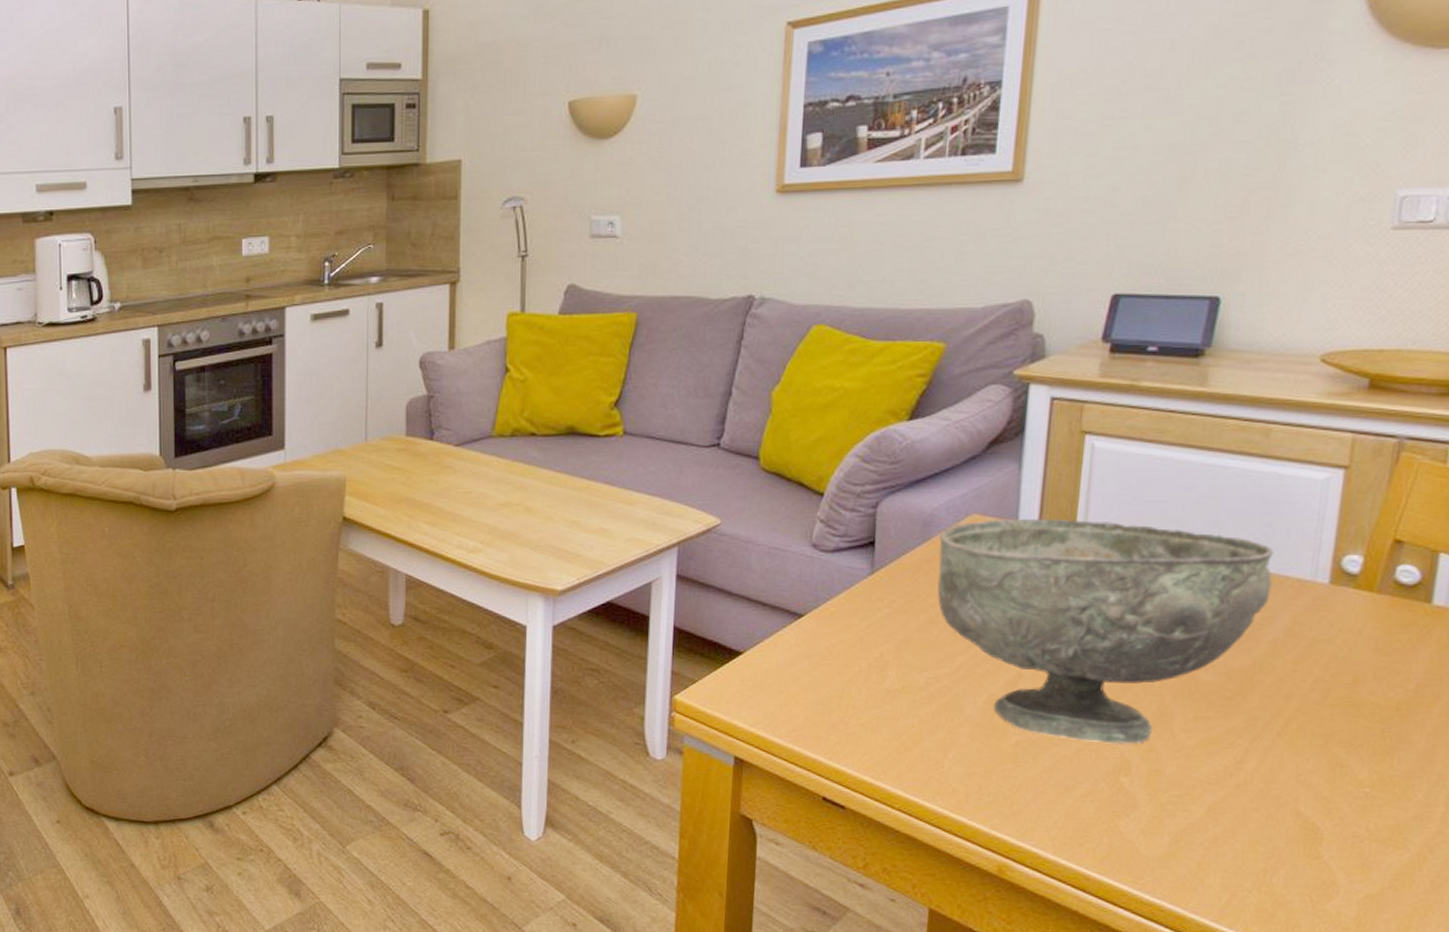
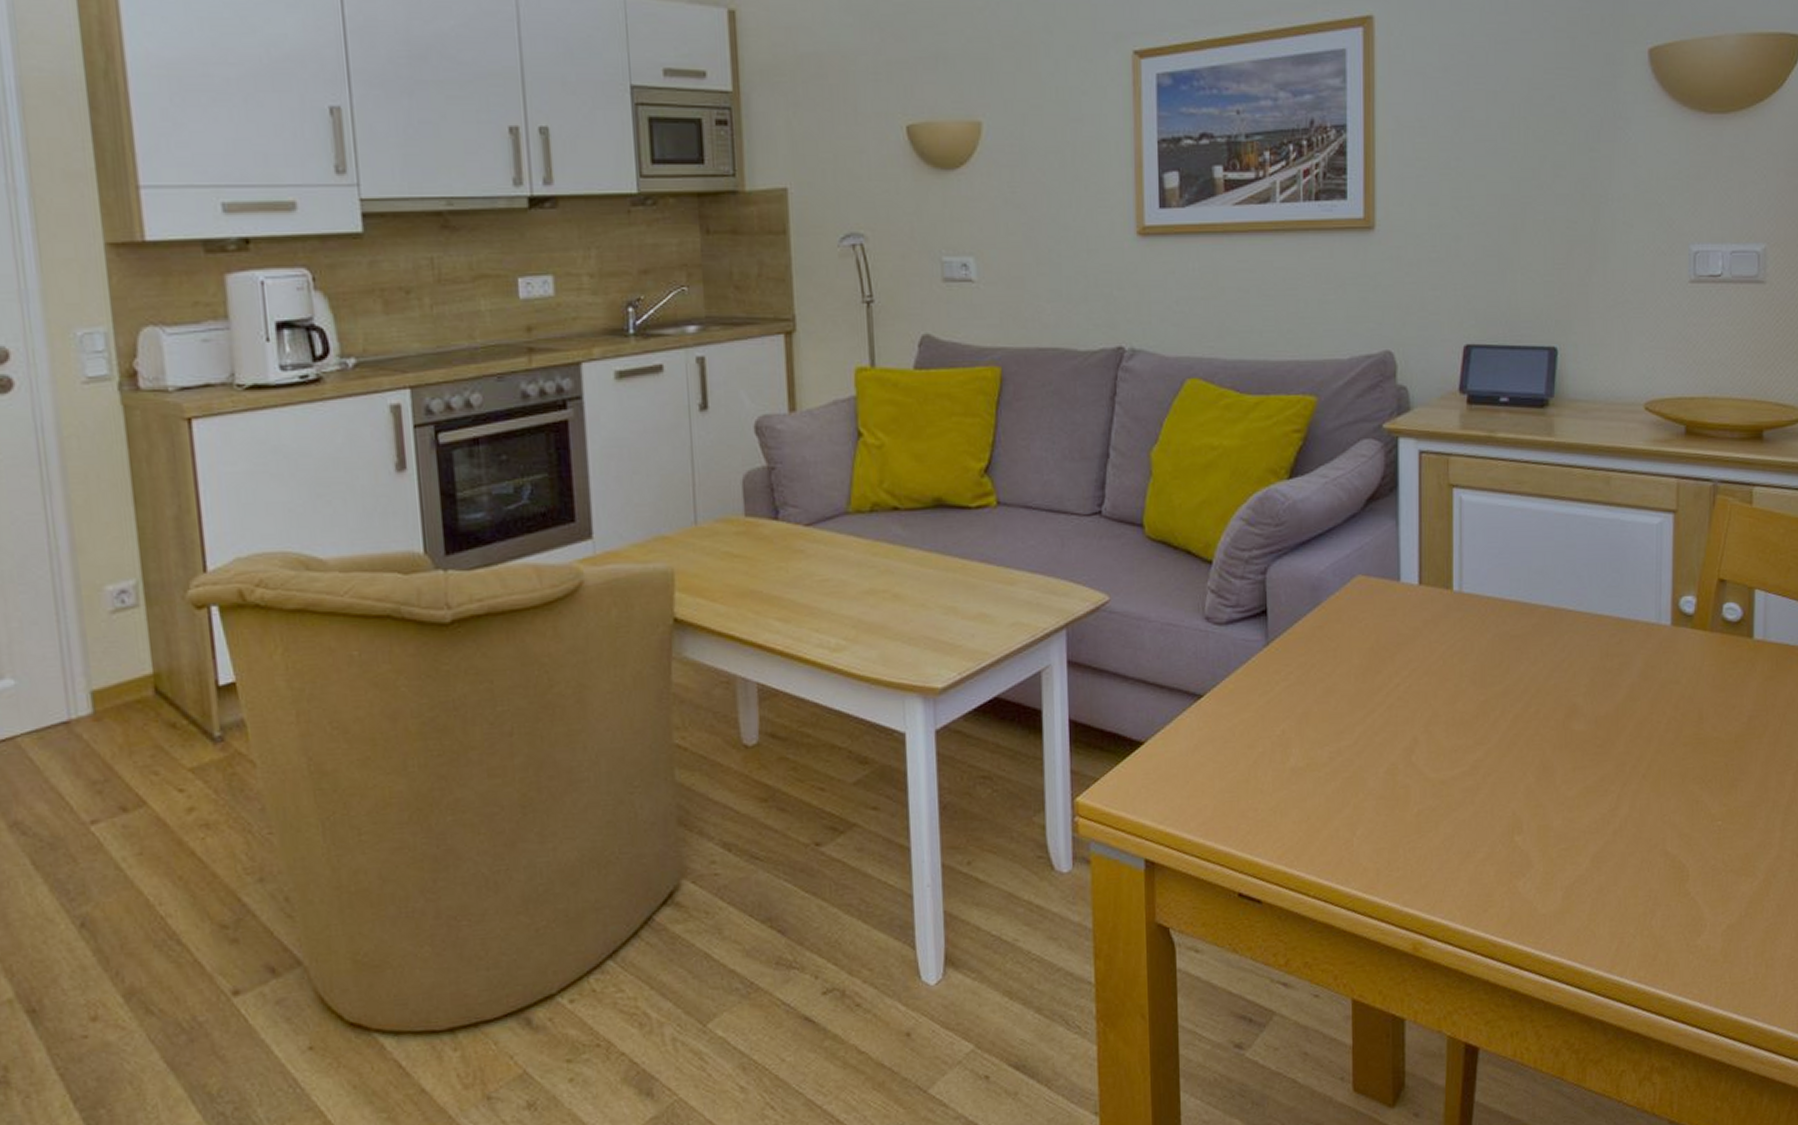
decorative bowl: present [937,518,1274,744] -> none [1328,575,1626,803]

